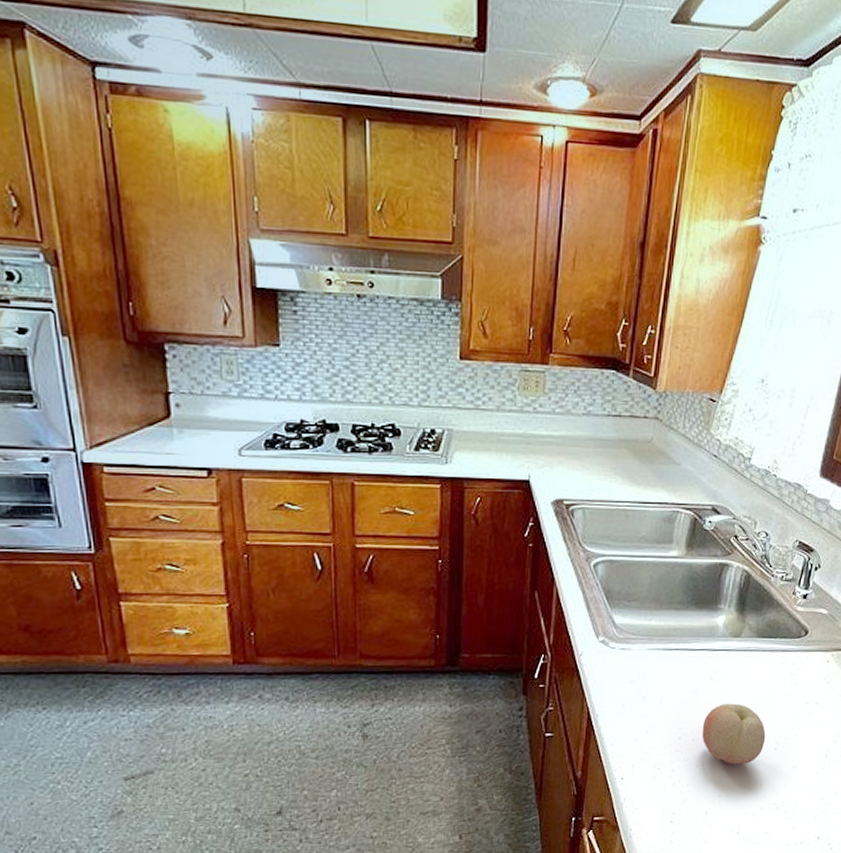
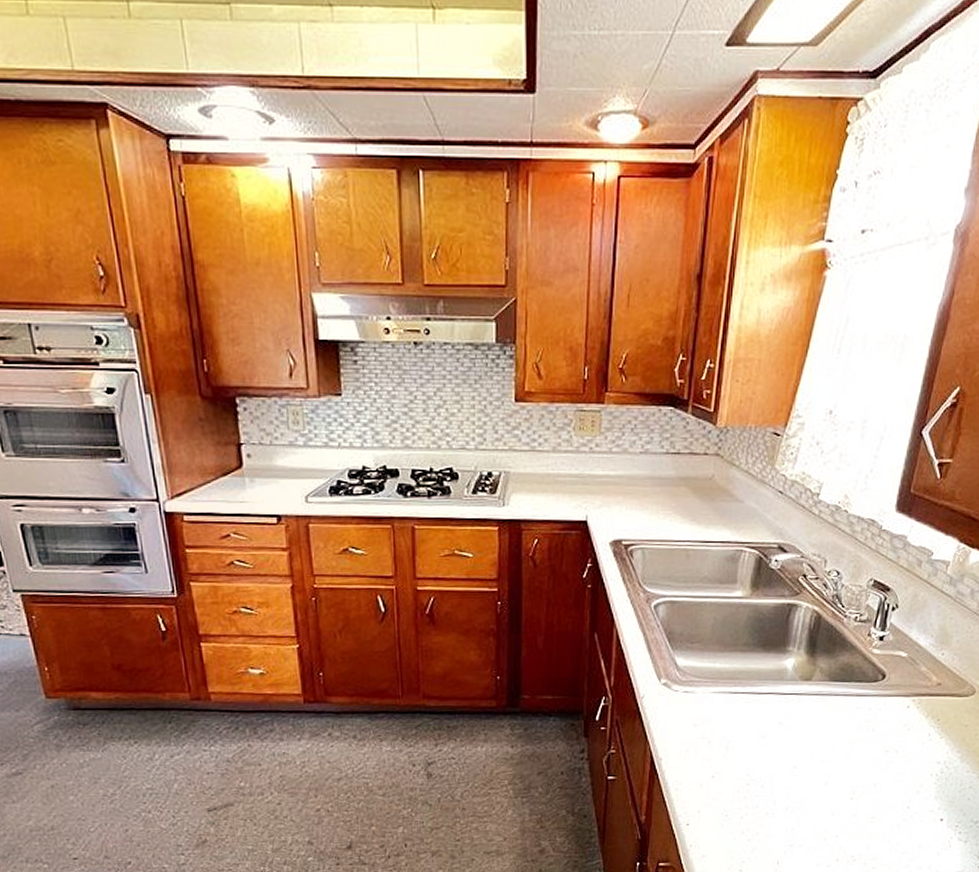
fruit: present [702,703,766,765] -> none [771,750,841,814]

